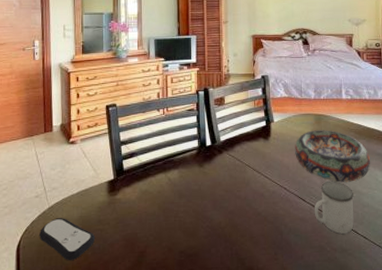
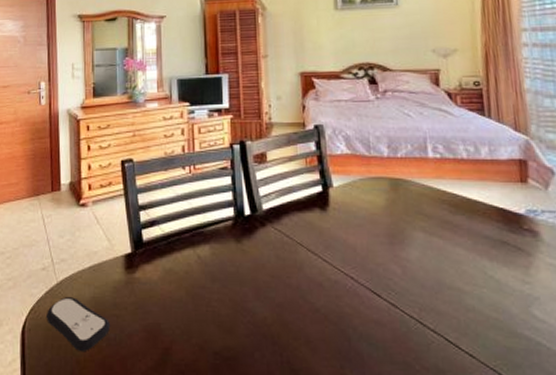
decorative bowl: present [295,130,371,183] -> none [363,200,475,274]
mug: present [315,180,354,234] -> none [394,271,454,347]

